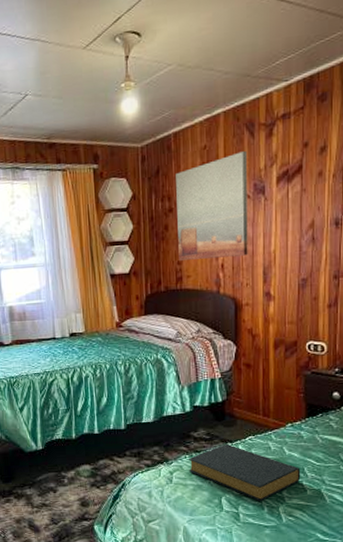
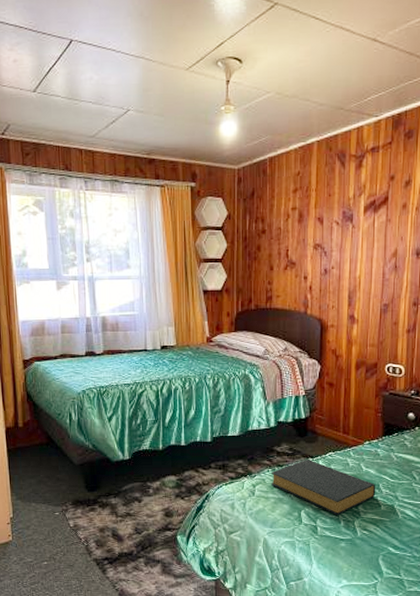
wall art: present [176,150,248,262] -> none [270,179,338,282]

